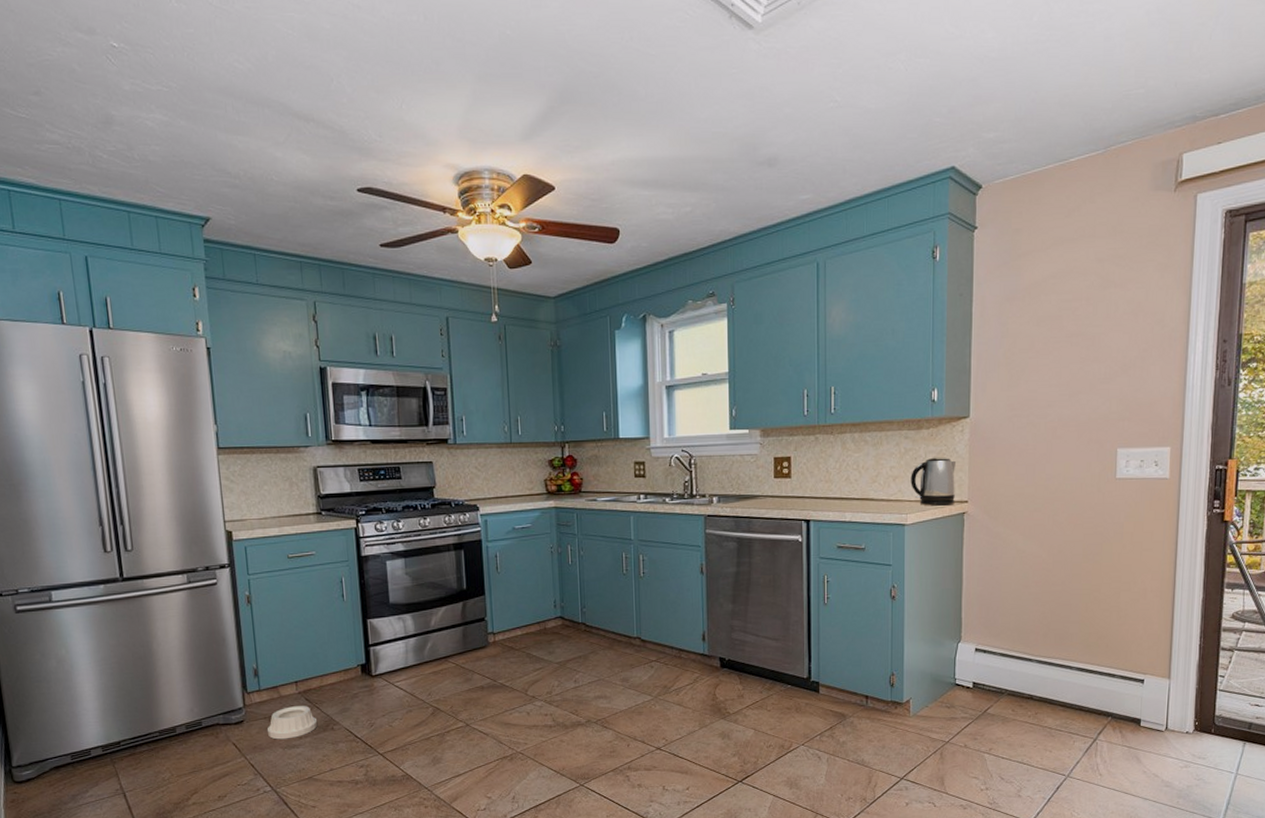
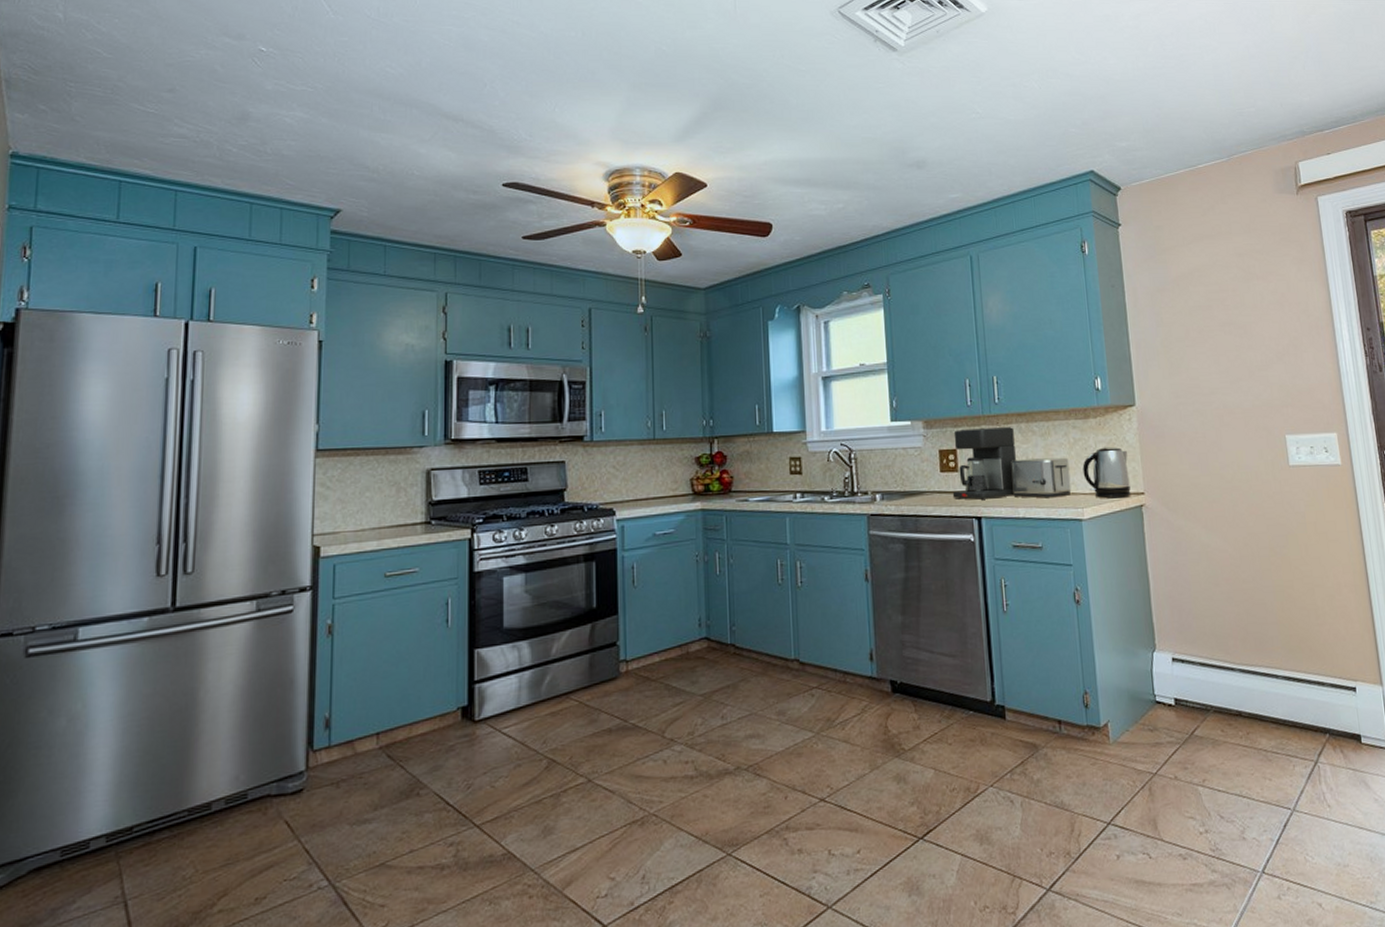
pet bowl: present [267,706,317,740] -> none [332,765,398,813]
coffee maker: none [784,436,847,504] -> present [952,427,1016,500]
toaster: none [840,466,898,504] -> present [1009,457,1072,499]

